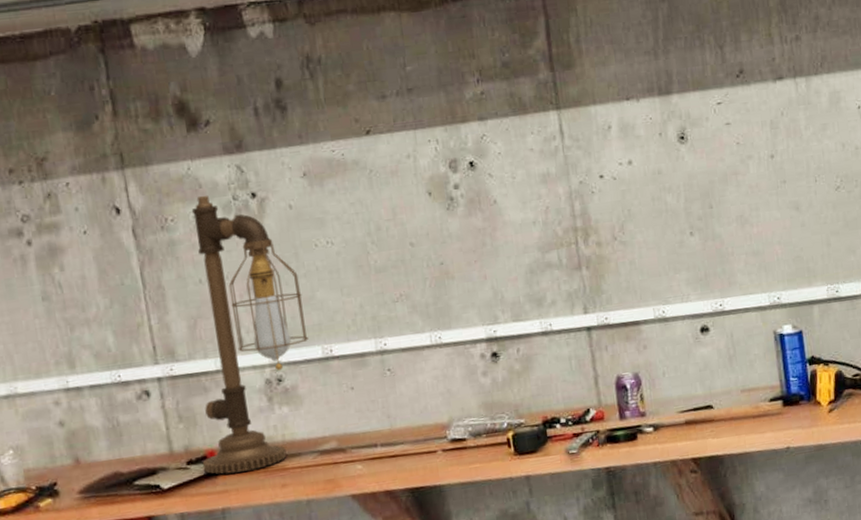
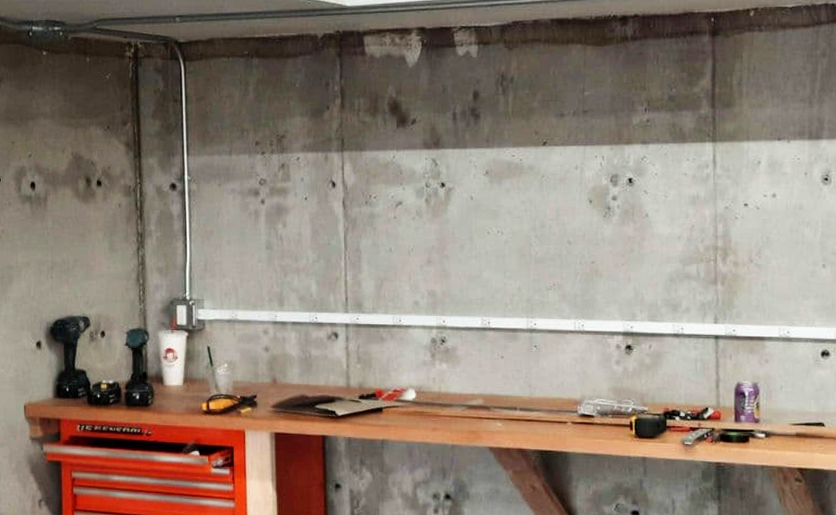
desk lamp: present [191,195,308,474] -> none [371,180,471,412]

